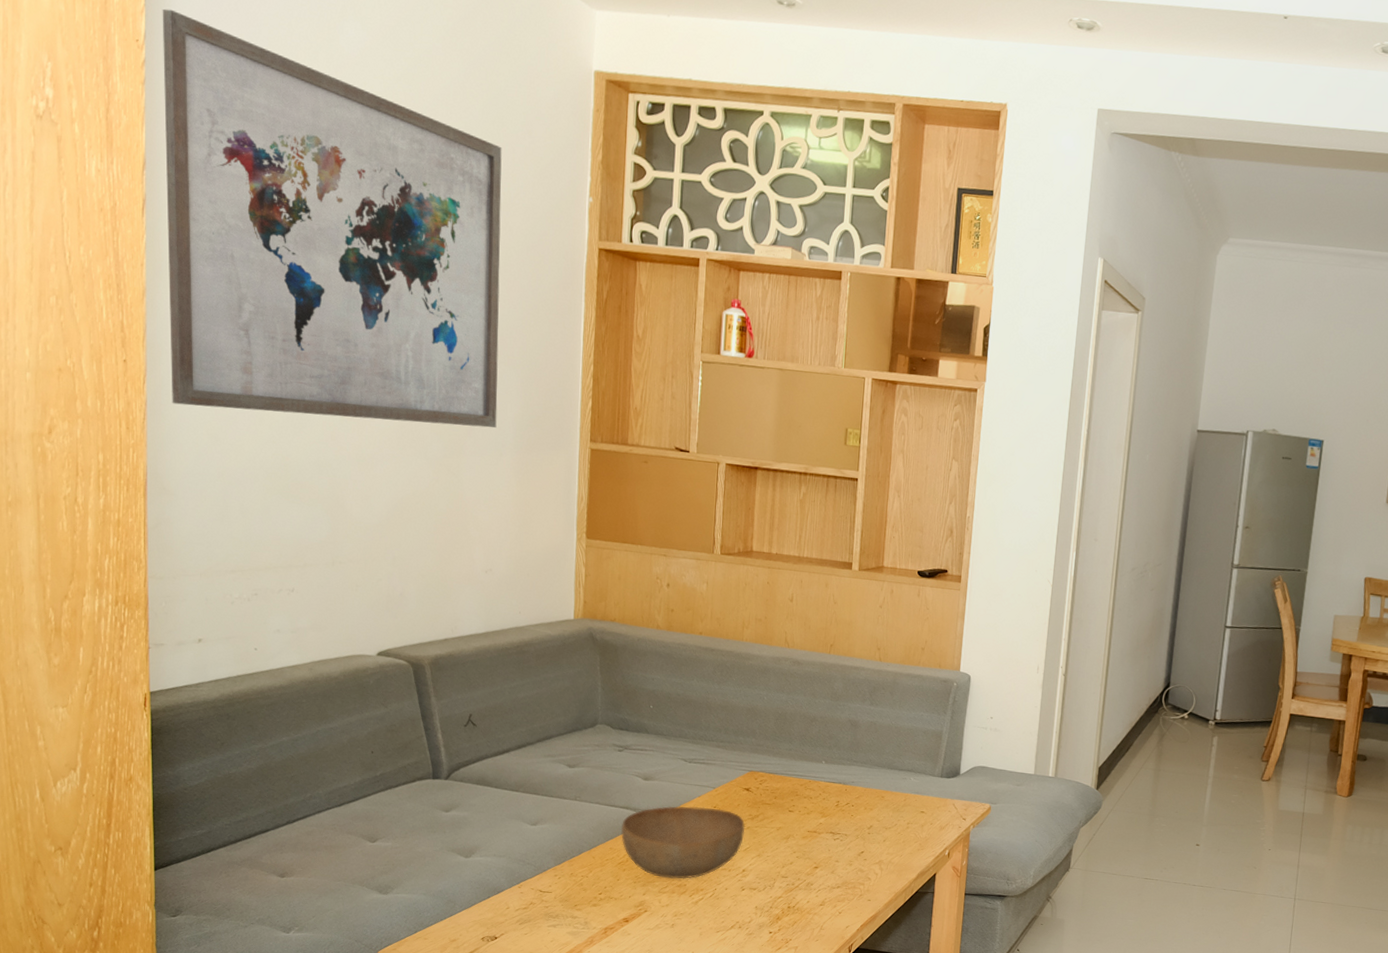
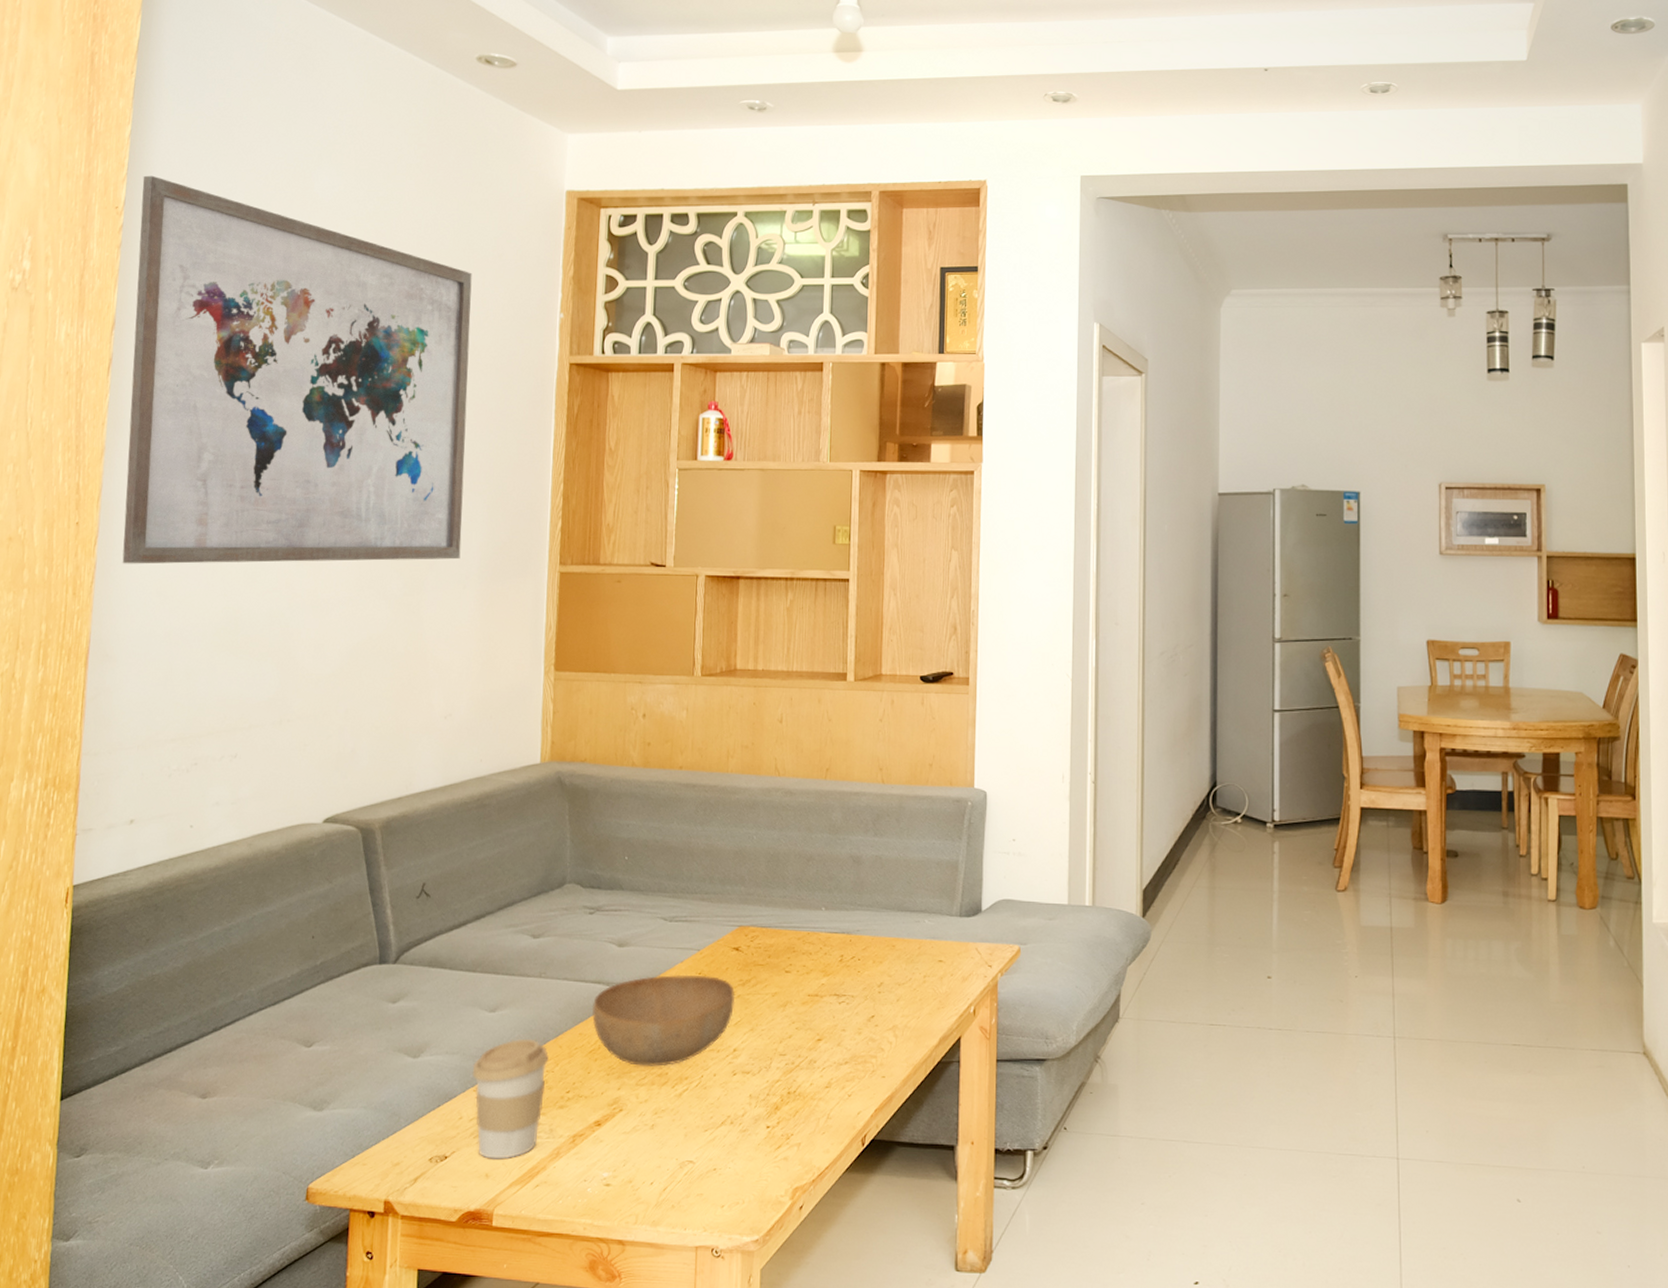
coffee cup: none [517,849,584,943] -> present [472,1039,550,1160]

